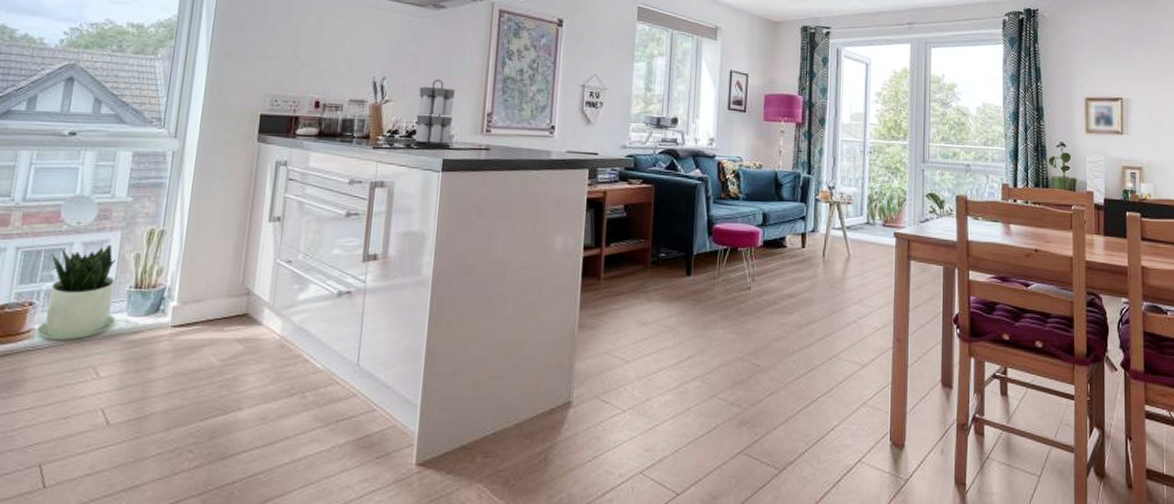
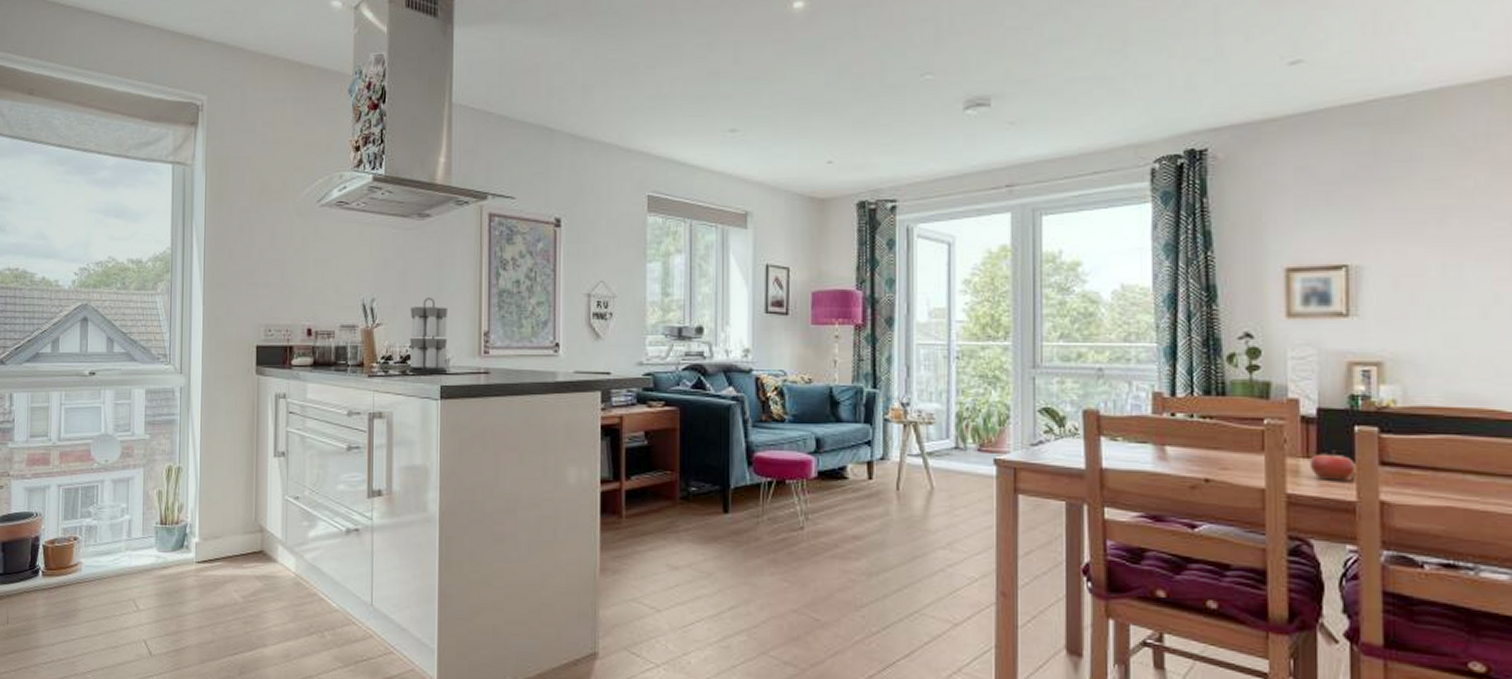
planter: present [36,245,116,340] -> none [83,482,147,574]
fruit: none [1099,229,1127,251] -> present [1309,450,1356,481]

